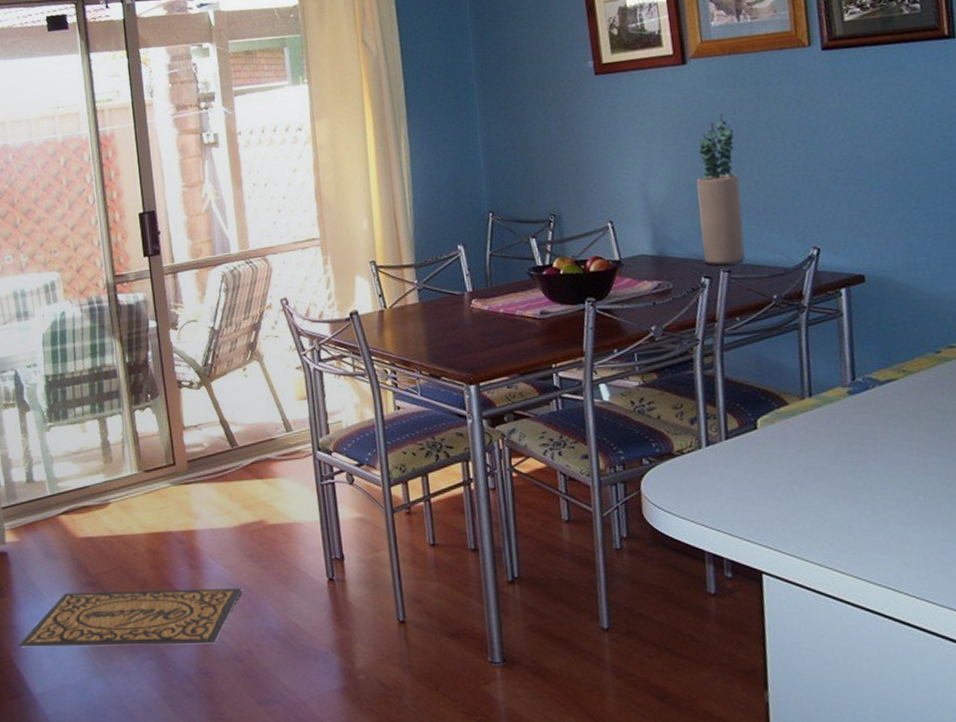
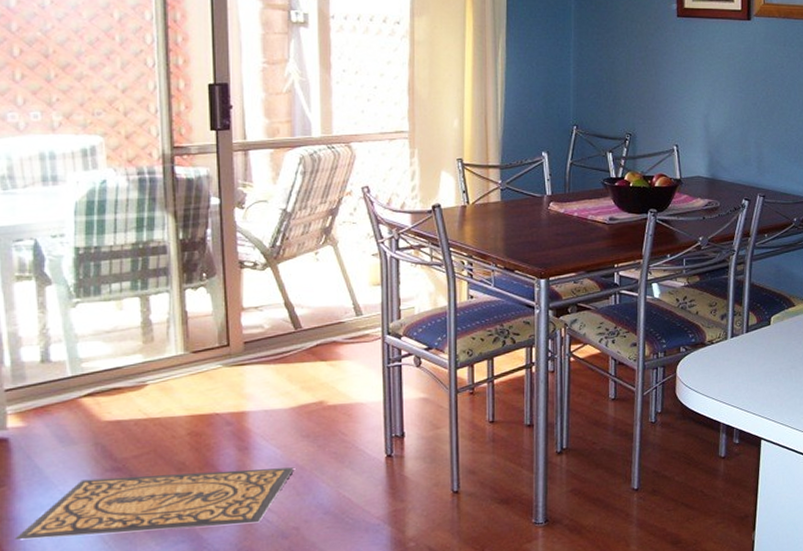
vase: present [696,113,746,266] -> none [746,66,780,191]

